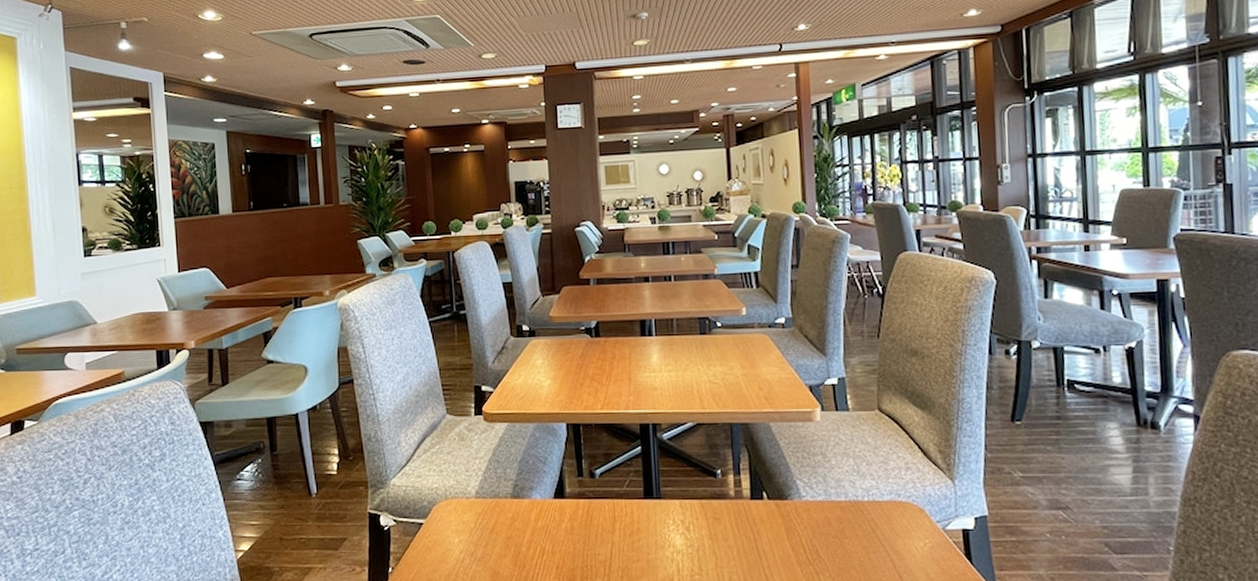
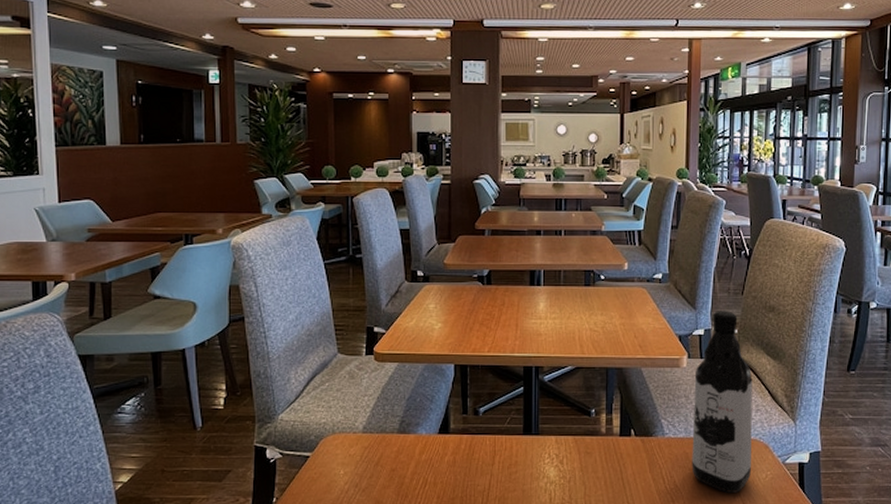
water bottle: none [830,356,907,564] -> present [692,311,753,493]

